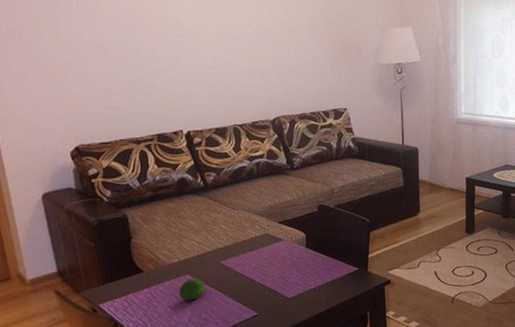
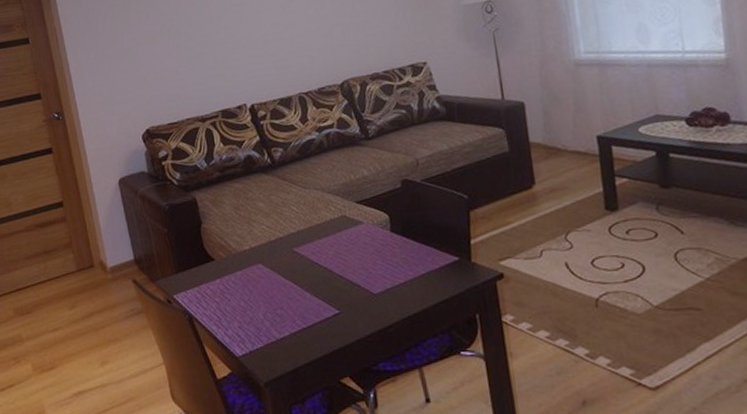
fruit: present [178,278,205,301] -> none [251,267,279,294]

